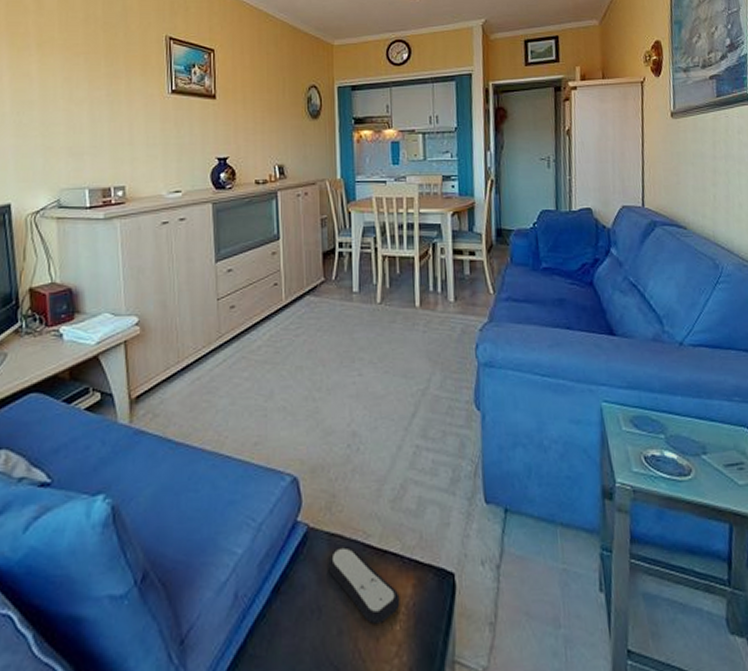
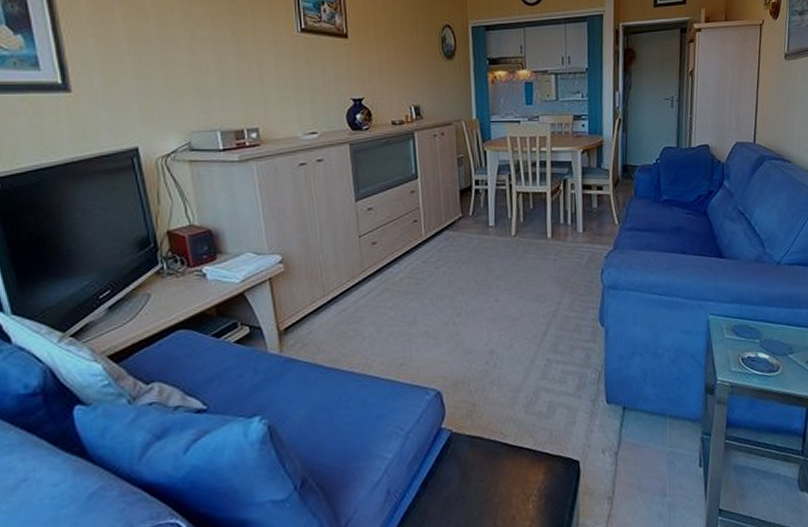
remote control: present [328,545,400,624] -> none [470,445,533,506]

